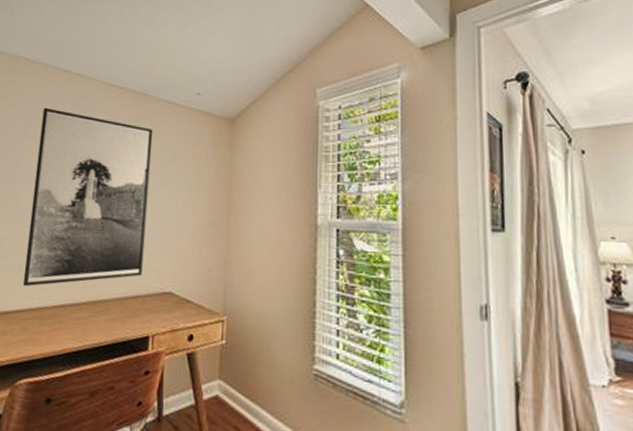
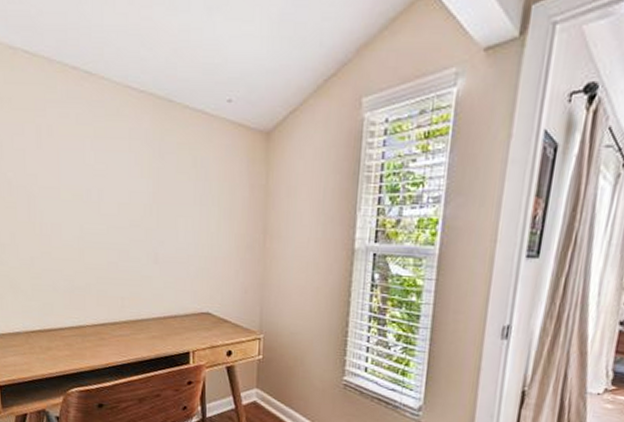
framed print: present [22,107,153,287] -> none [54,113,181,307]

